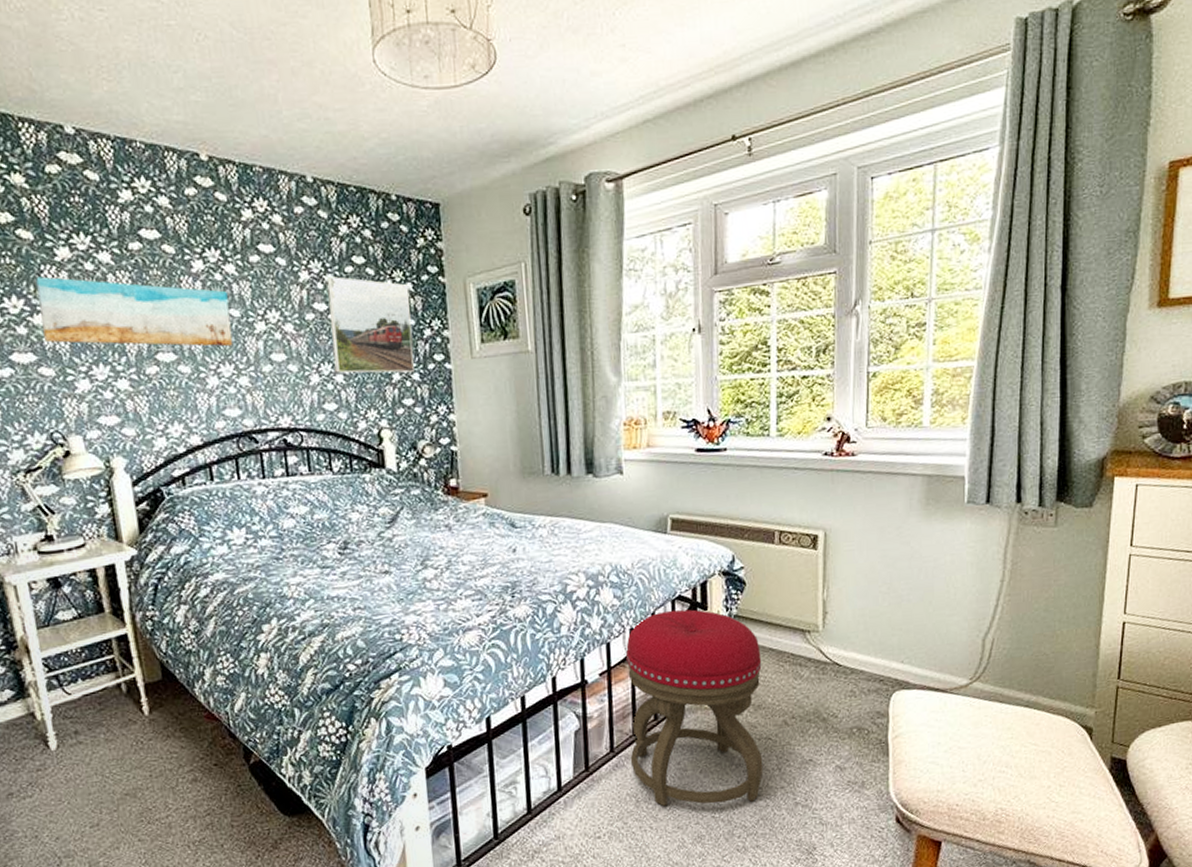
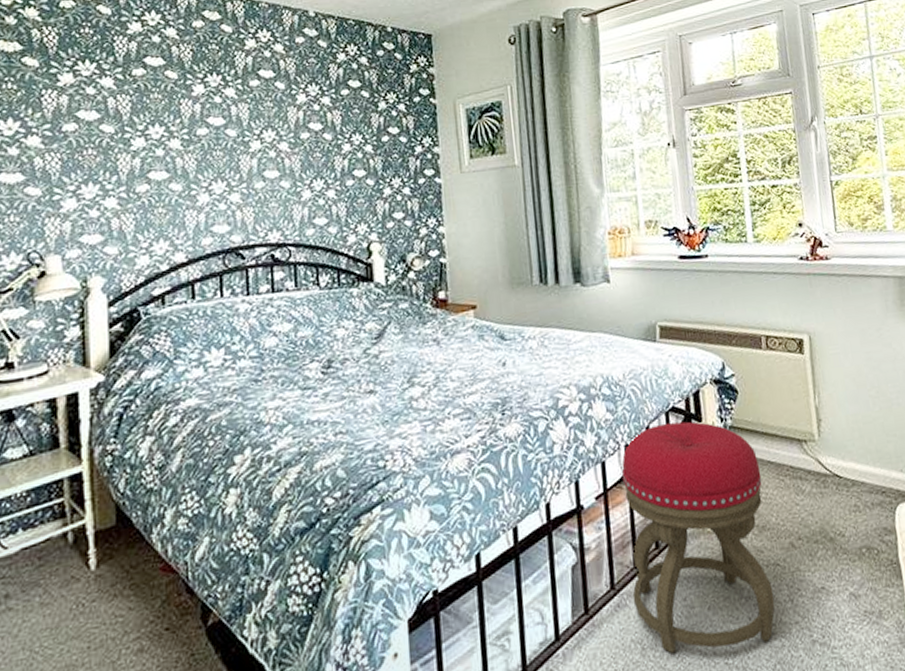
wall art: present [35,276,233,347] -> none [35,100,227,165]
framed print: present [326,276,414,373] -> none [323,99,405,189]

